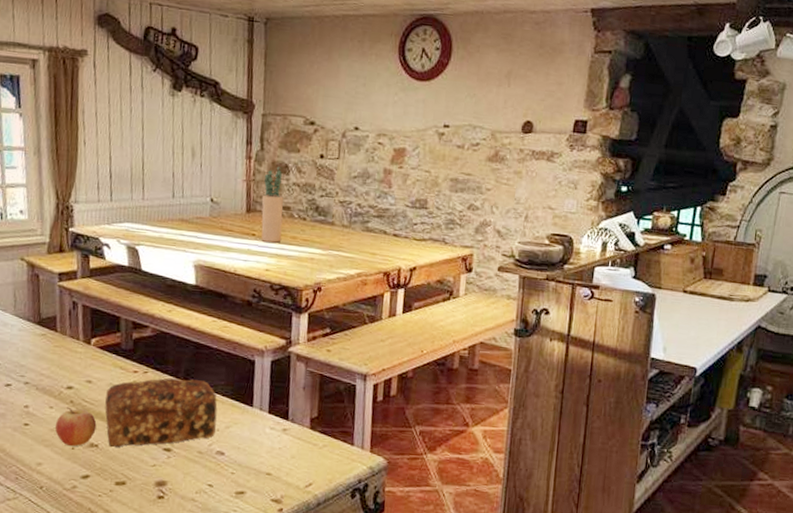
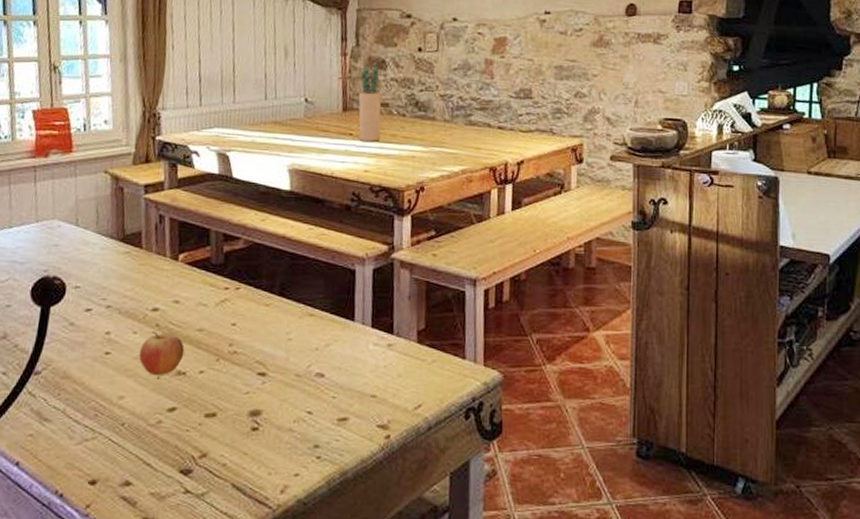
bread loaf: present [105,378,218,447] -> none [193,293,316,374]

